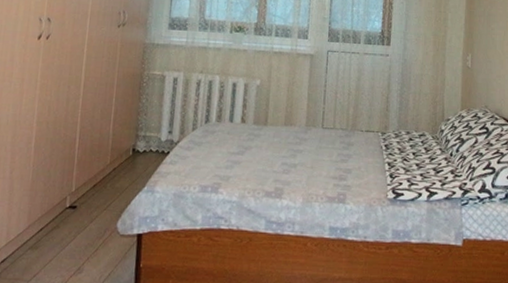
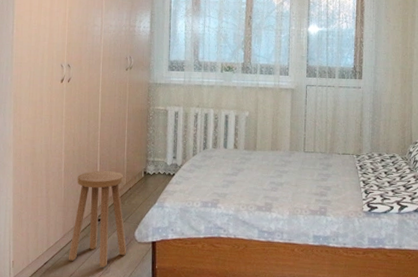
stool: none [32,147,108,266] -> present [68,171,127,268]

